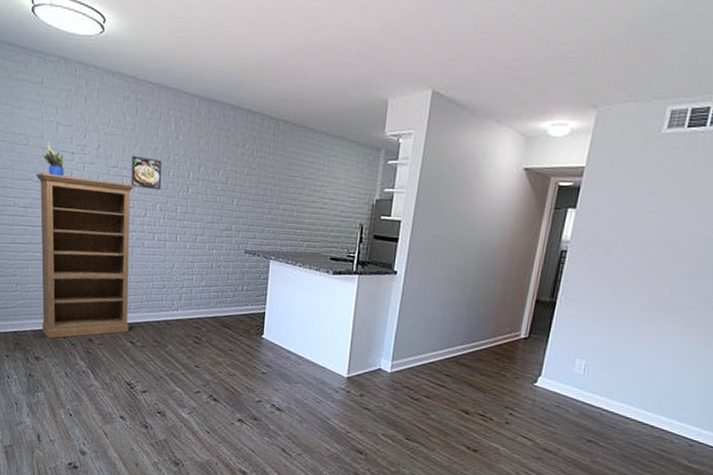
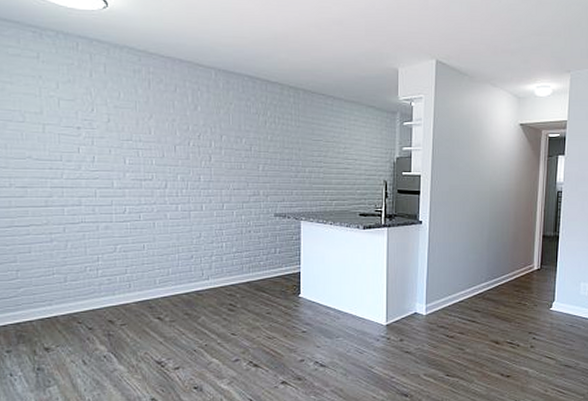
bookshelf: present [35,173,136,339] -> none [35,150,155,325]
potted plant: present [43,142,65,177] -> none [43,117,70,153]
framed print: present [131,155,162,191] -> none [146,128,182,161]

